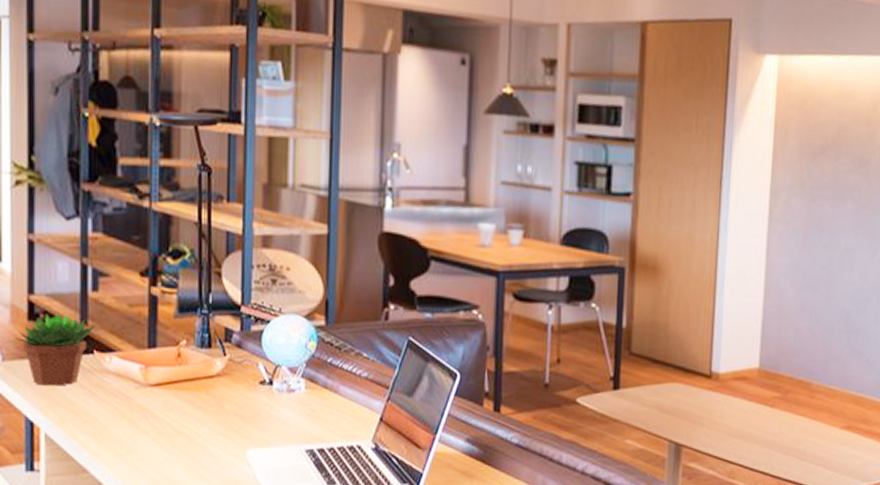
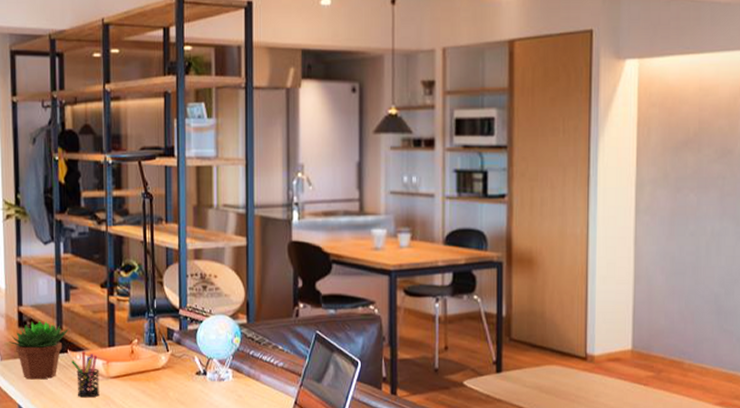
pen holder: none [99,352,135,409] -> present [71,351,100,398]

